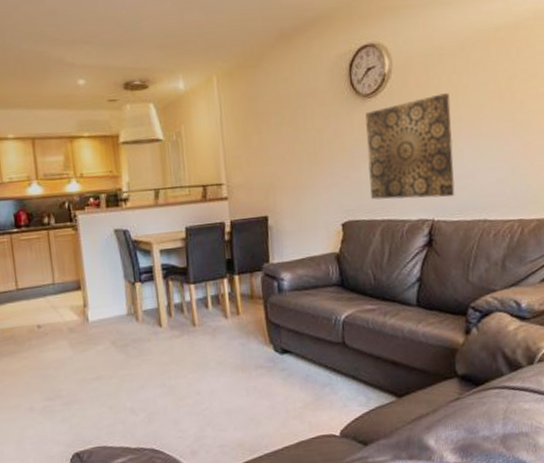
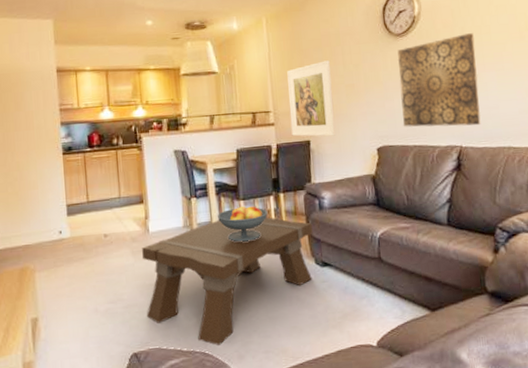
coffee table: none [81,301,271,442] -> present [142,217,313,346]
fruit bowl: none [164,289,222,330] -> present [217,205,268,242]
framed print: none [241,125,296,212] -> present [287,60,335,137]

